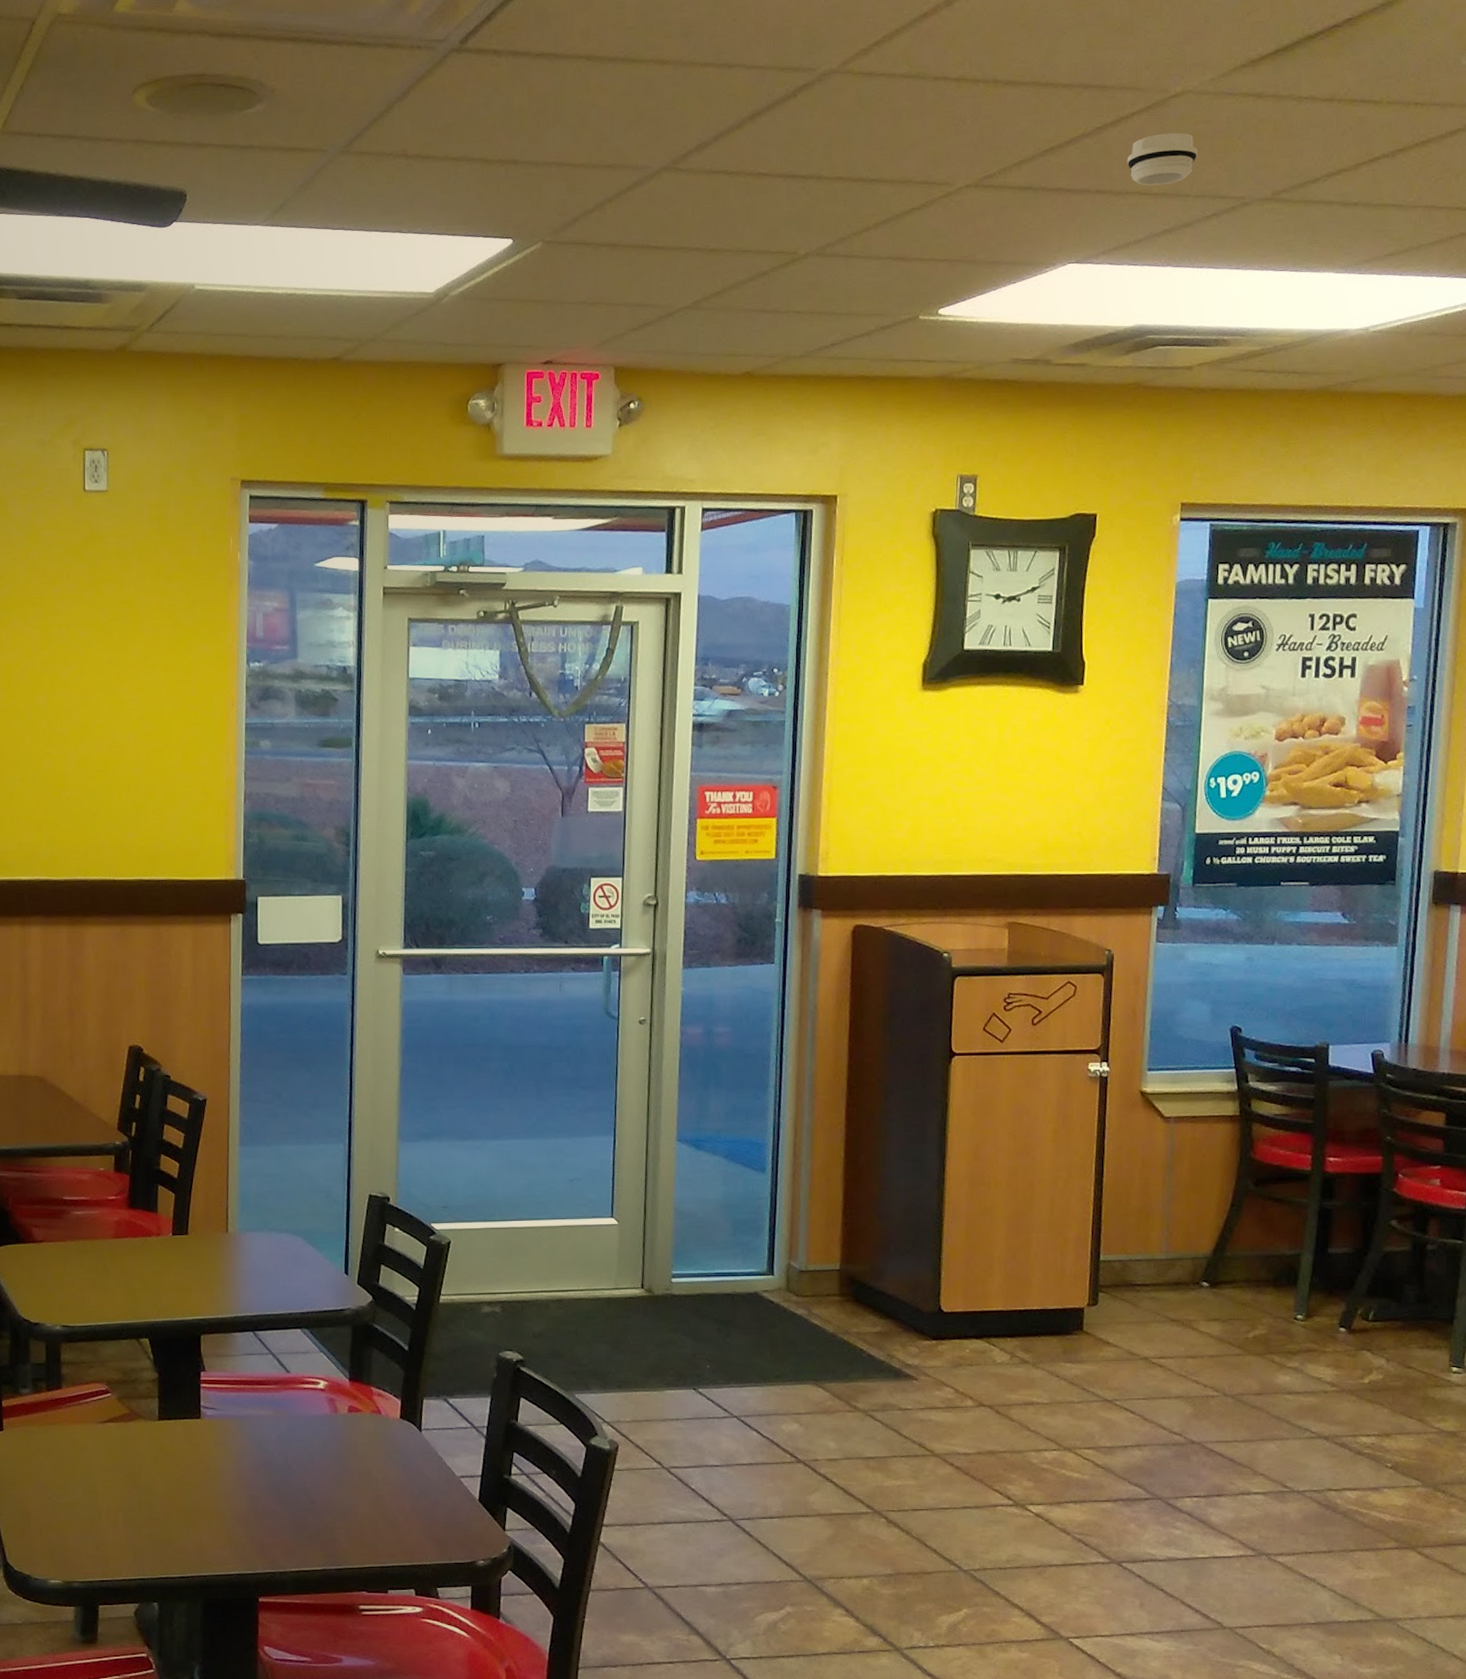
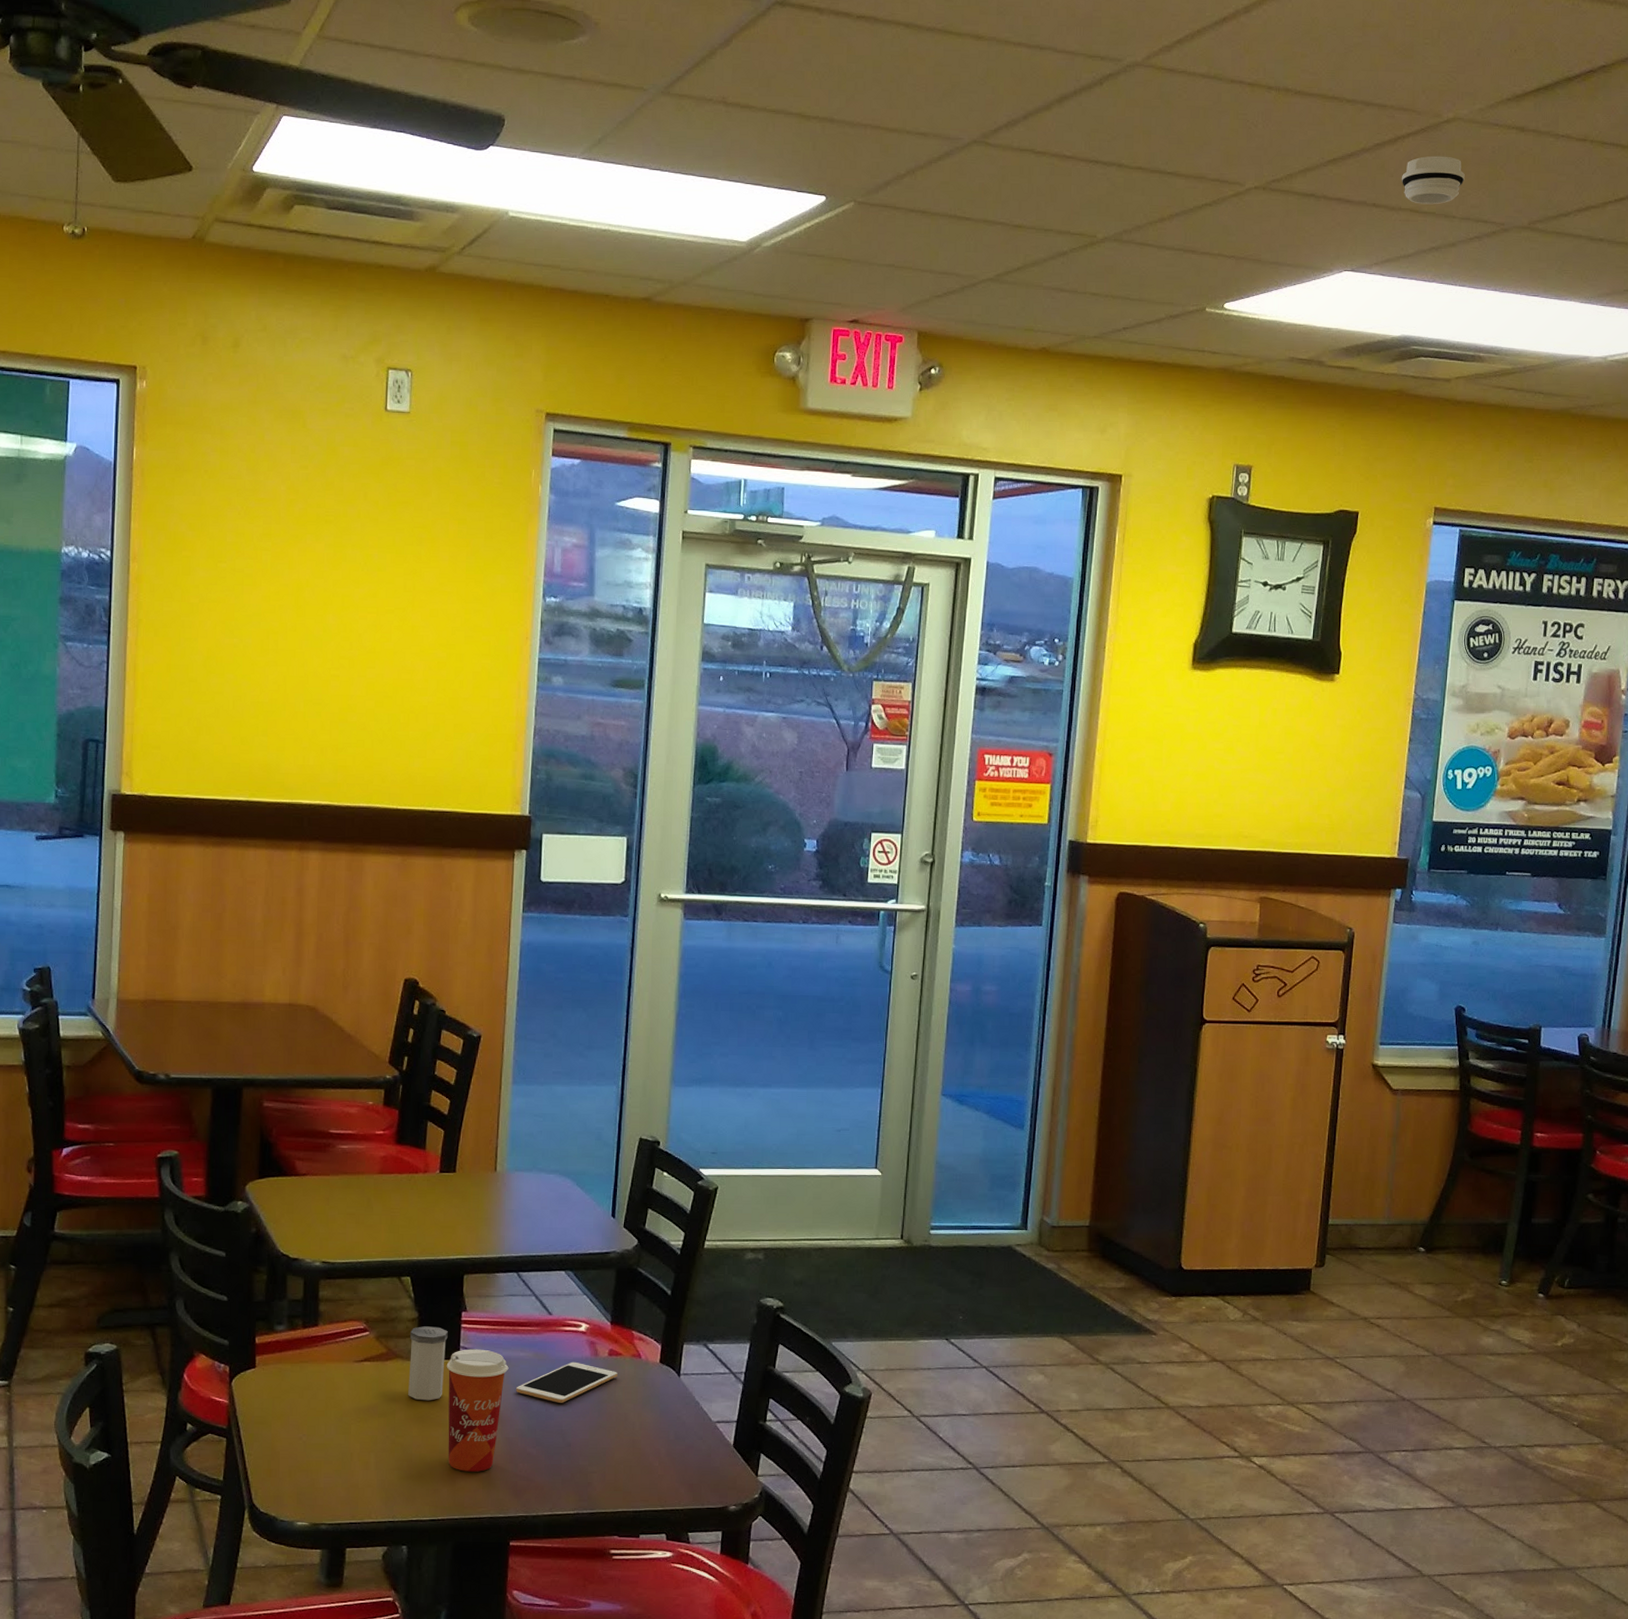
salt shaker: none [151,1387,188,1460] -> present [408,1326,448,1401]
paper cup: none [188,1408,250,1529] -> present [446,1349,509,1472]
cell phone: none [258,1419,358,1460] -> present [516,1361,618,1403]

